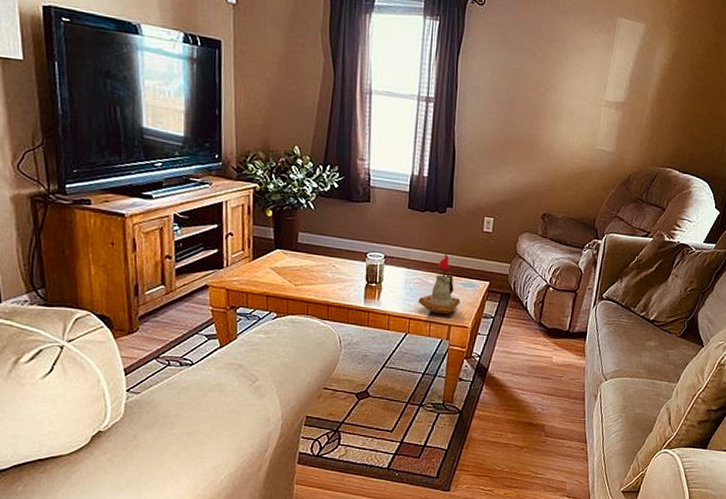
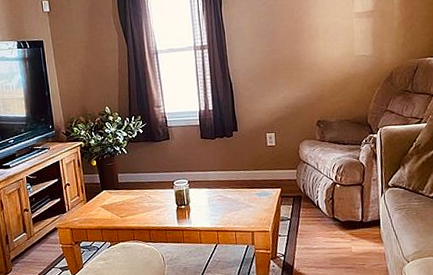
candle holder: present [418,254,461,315] -> none [222,171,259,224]

